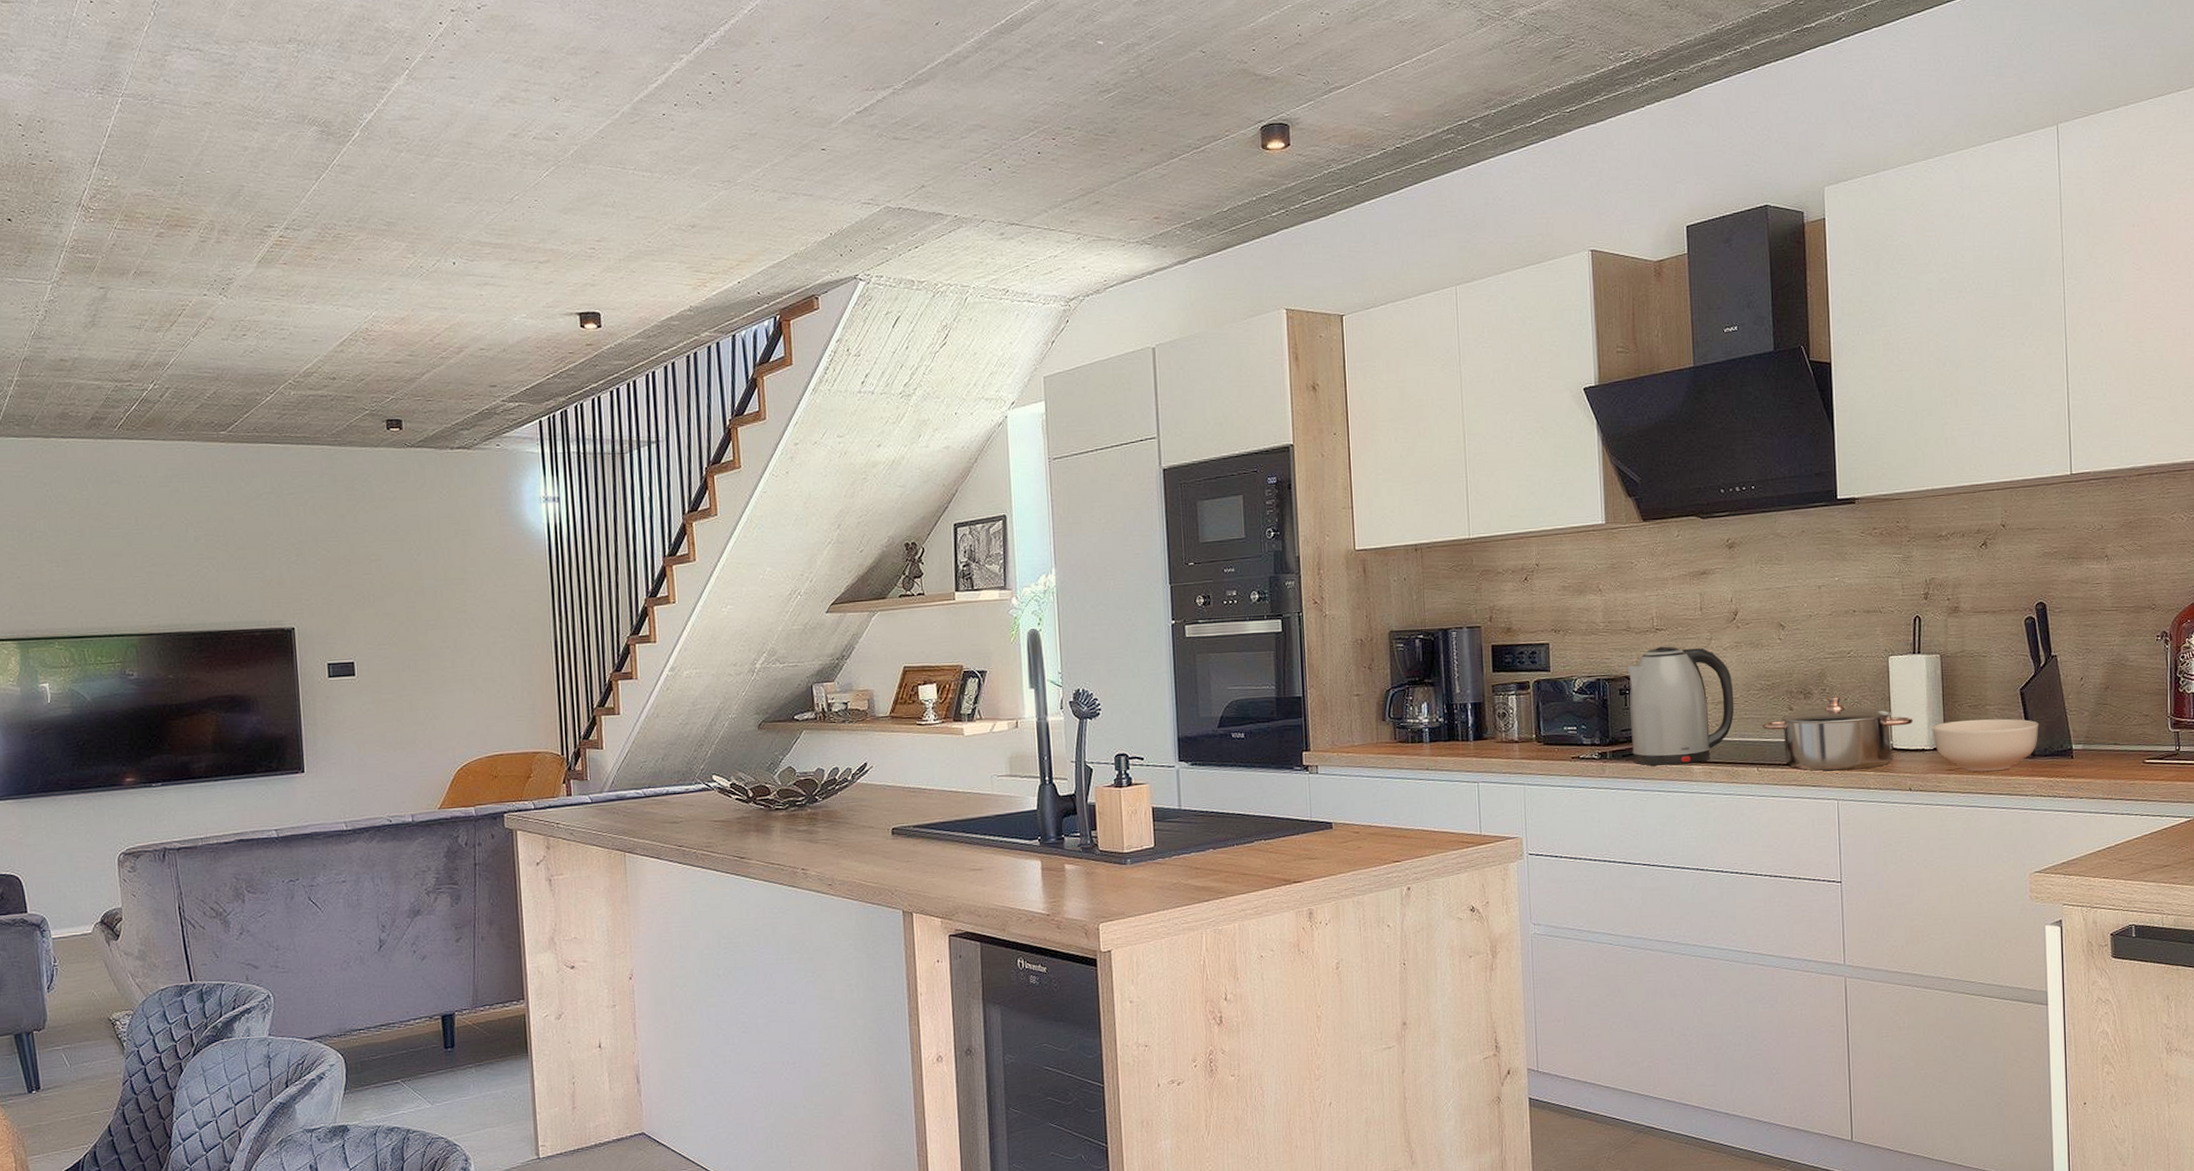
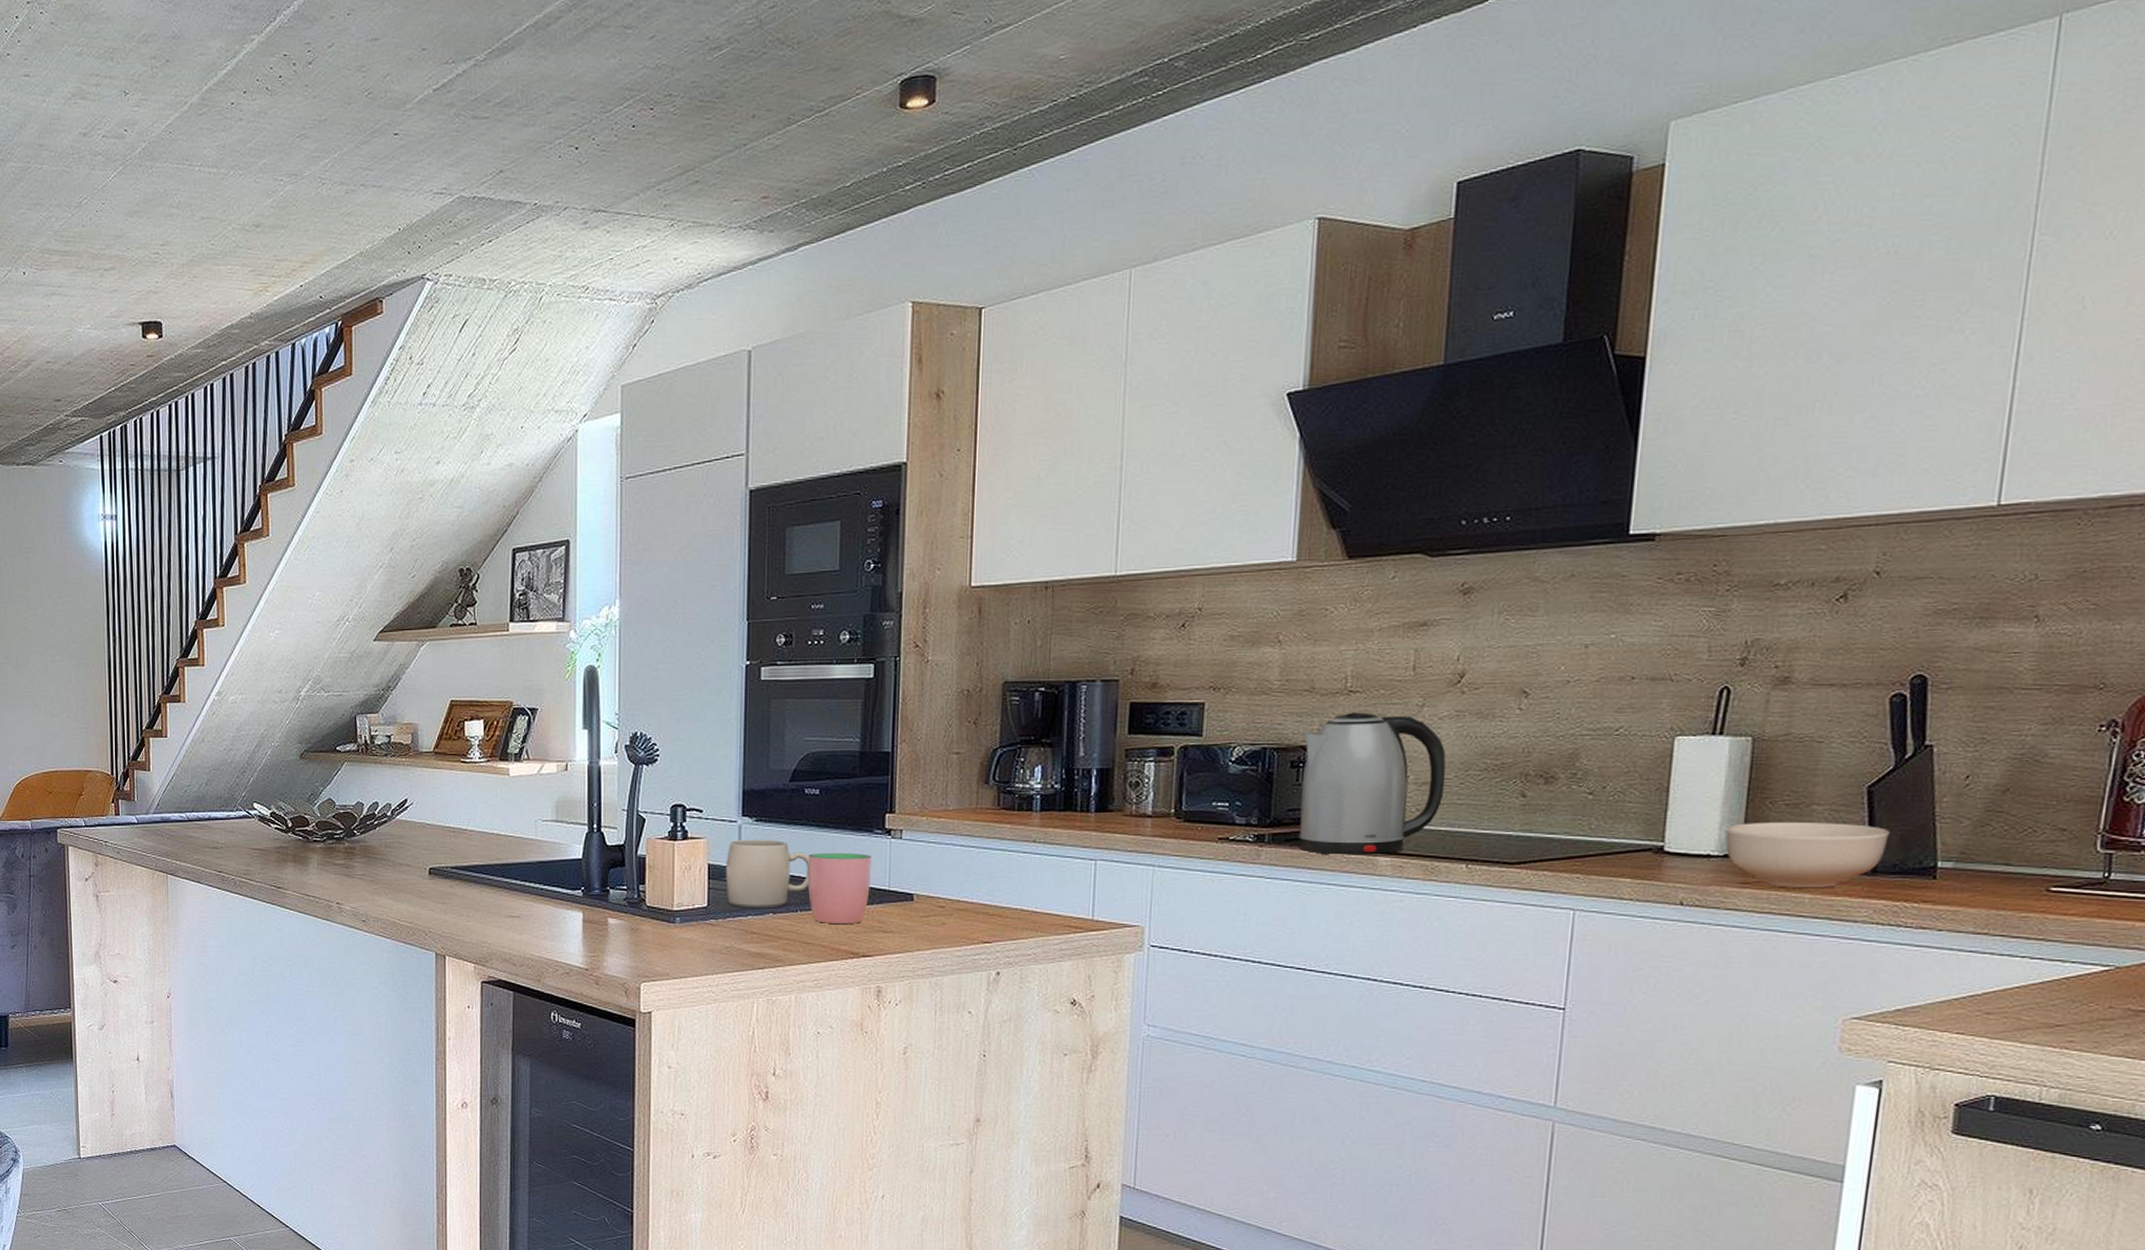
mug: none [1168,781,1243,847] -> present [726,839,810,910]
cup: none [1239,789,1295,855] -> present [807,852,873,924]
cooking pot: present [1762,695,1913,771] -> none [1480,782,1699,875]

